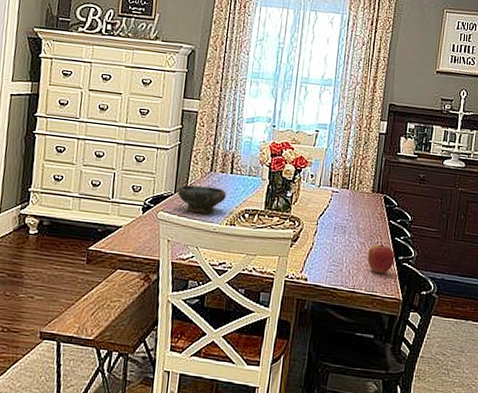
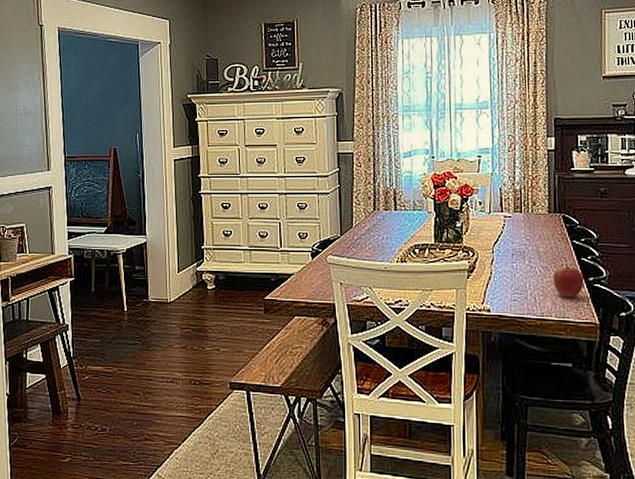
bowl: present [177,185,227,214] -> none [343,225,393,253]

